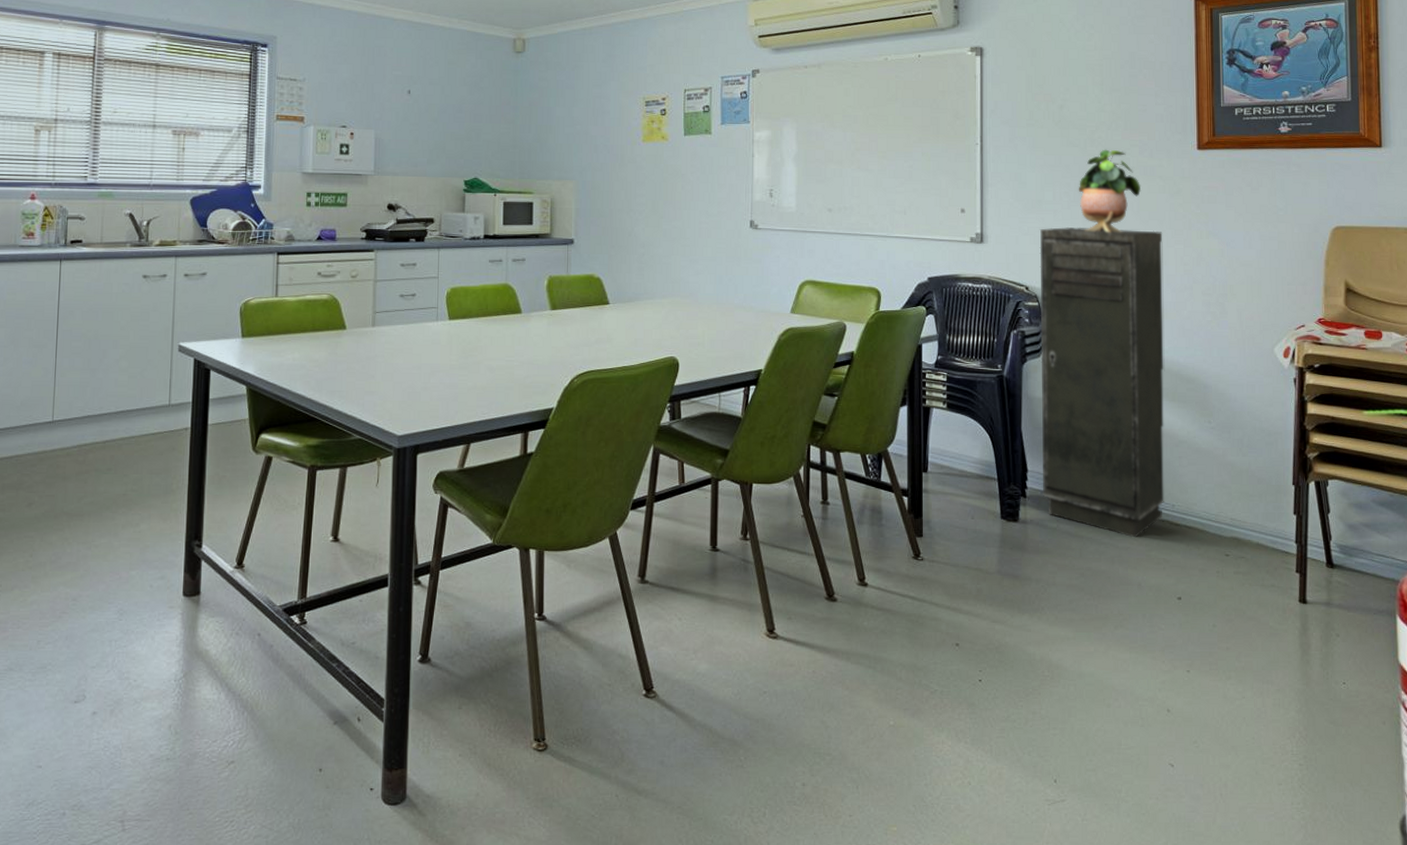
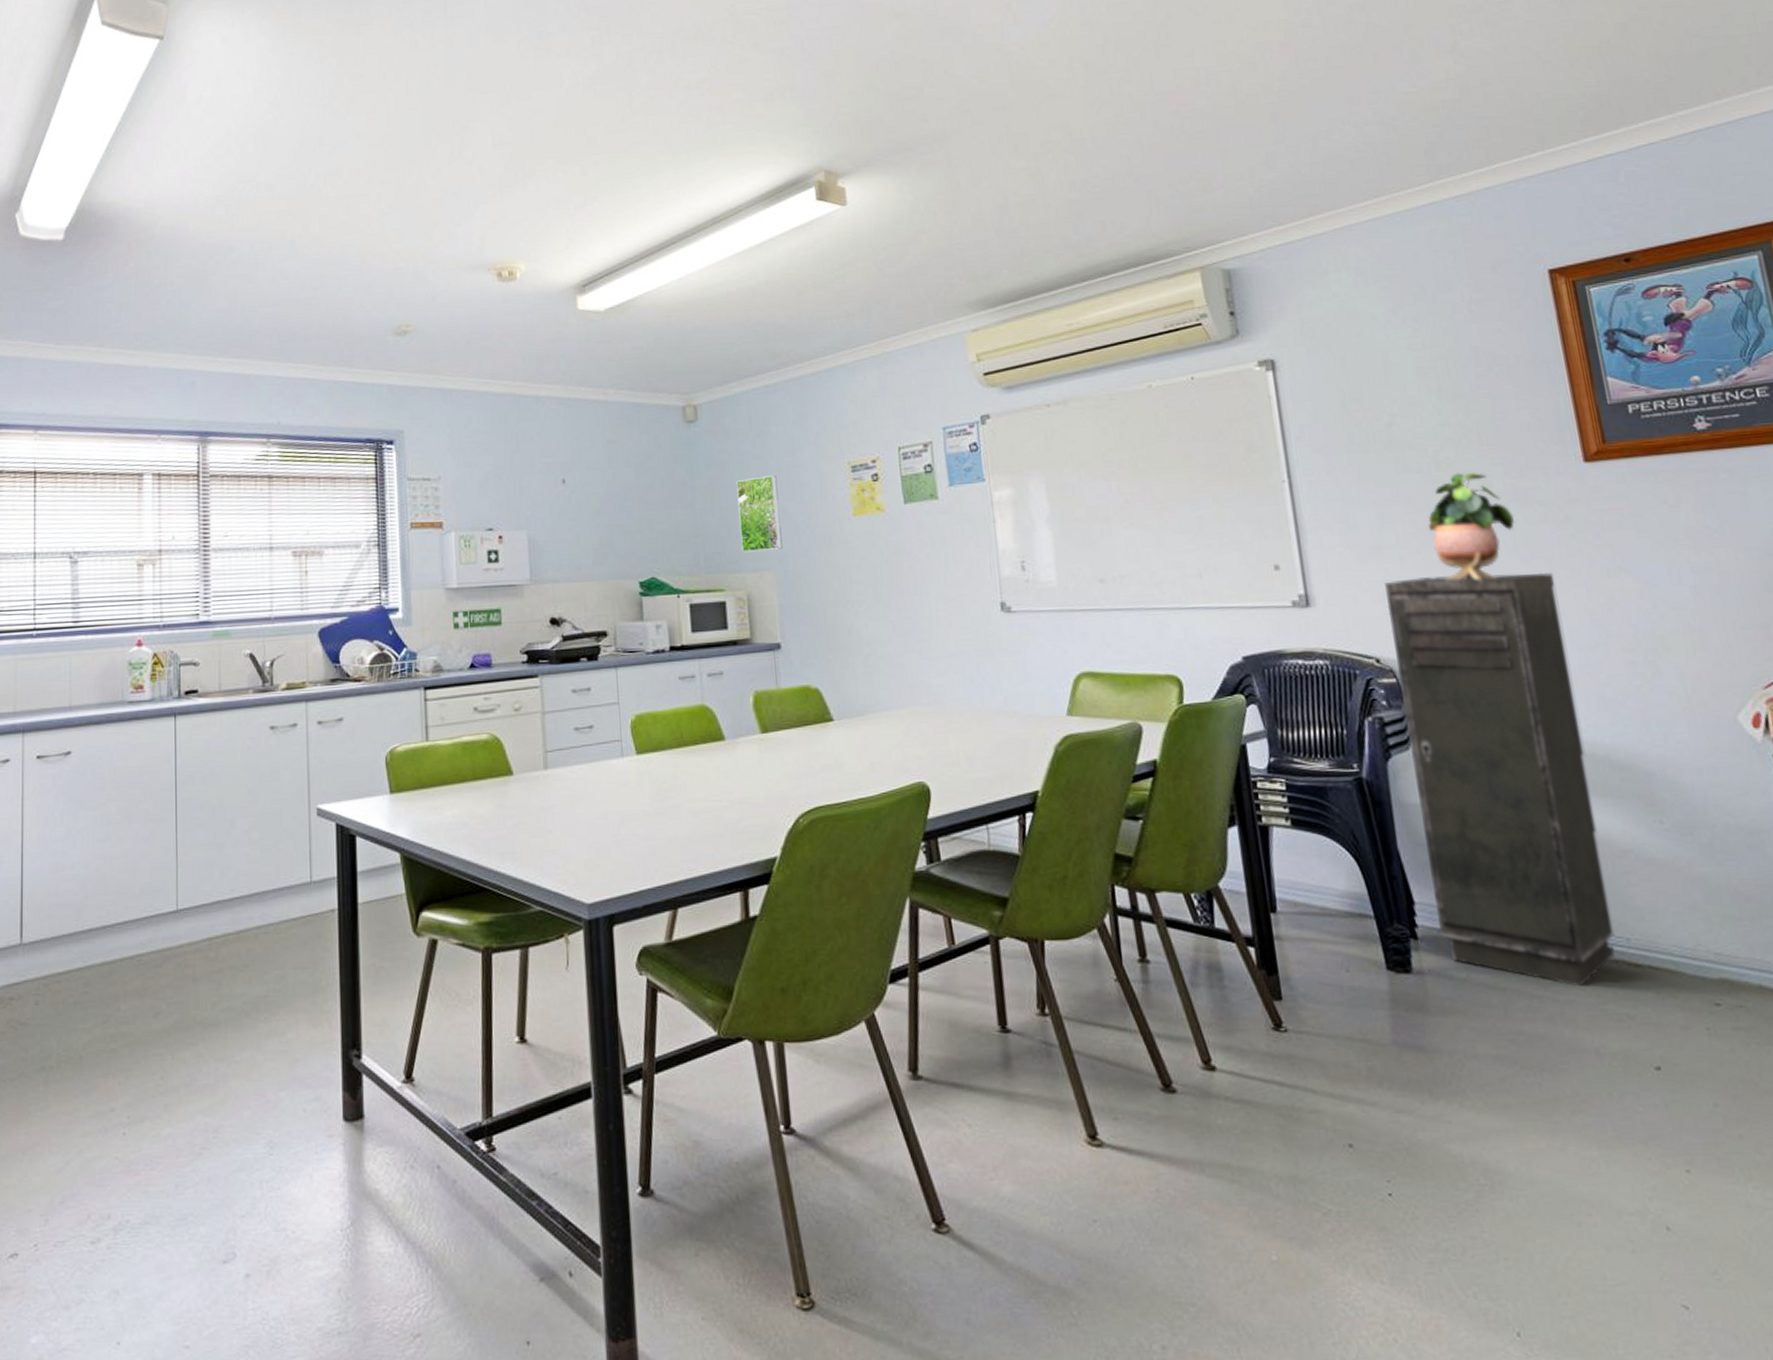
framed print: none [550,103,584,164] -> present [736,475,783,553]

